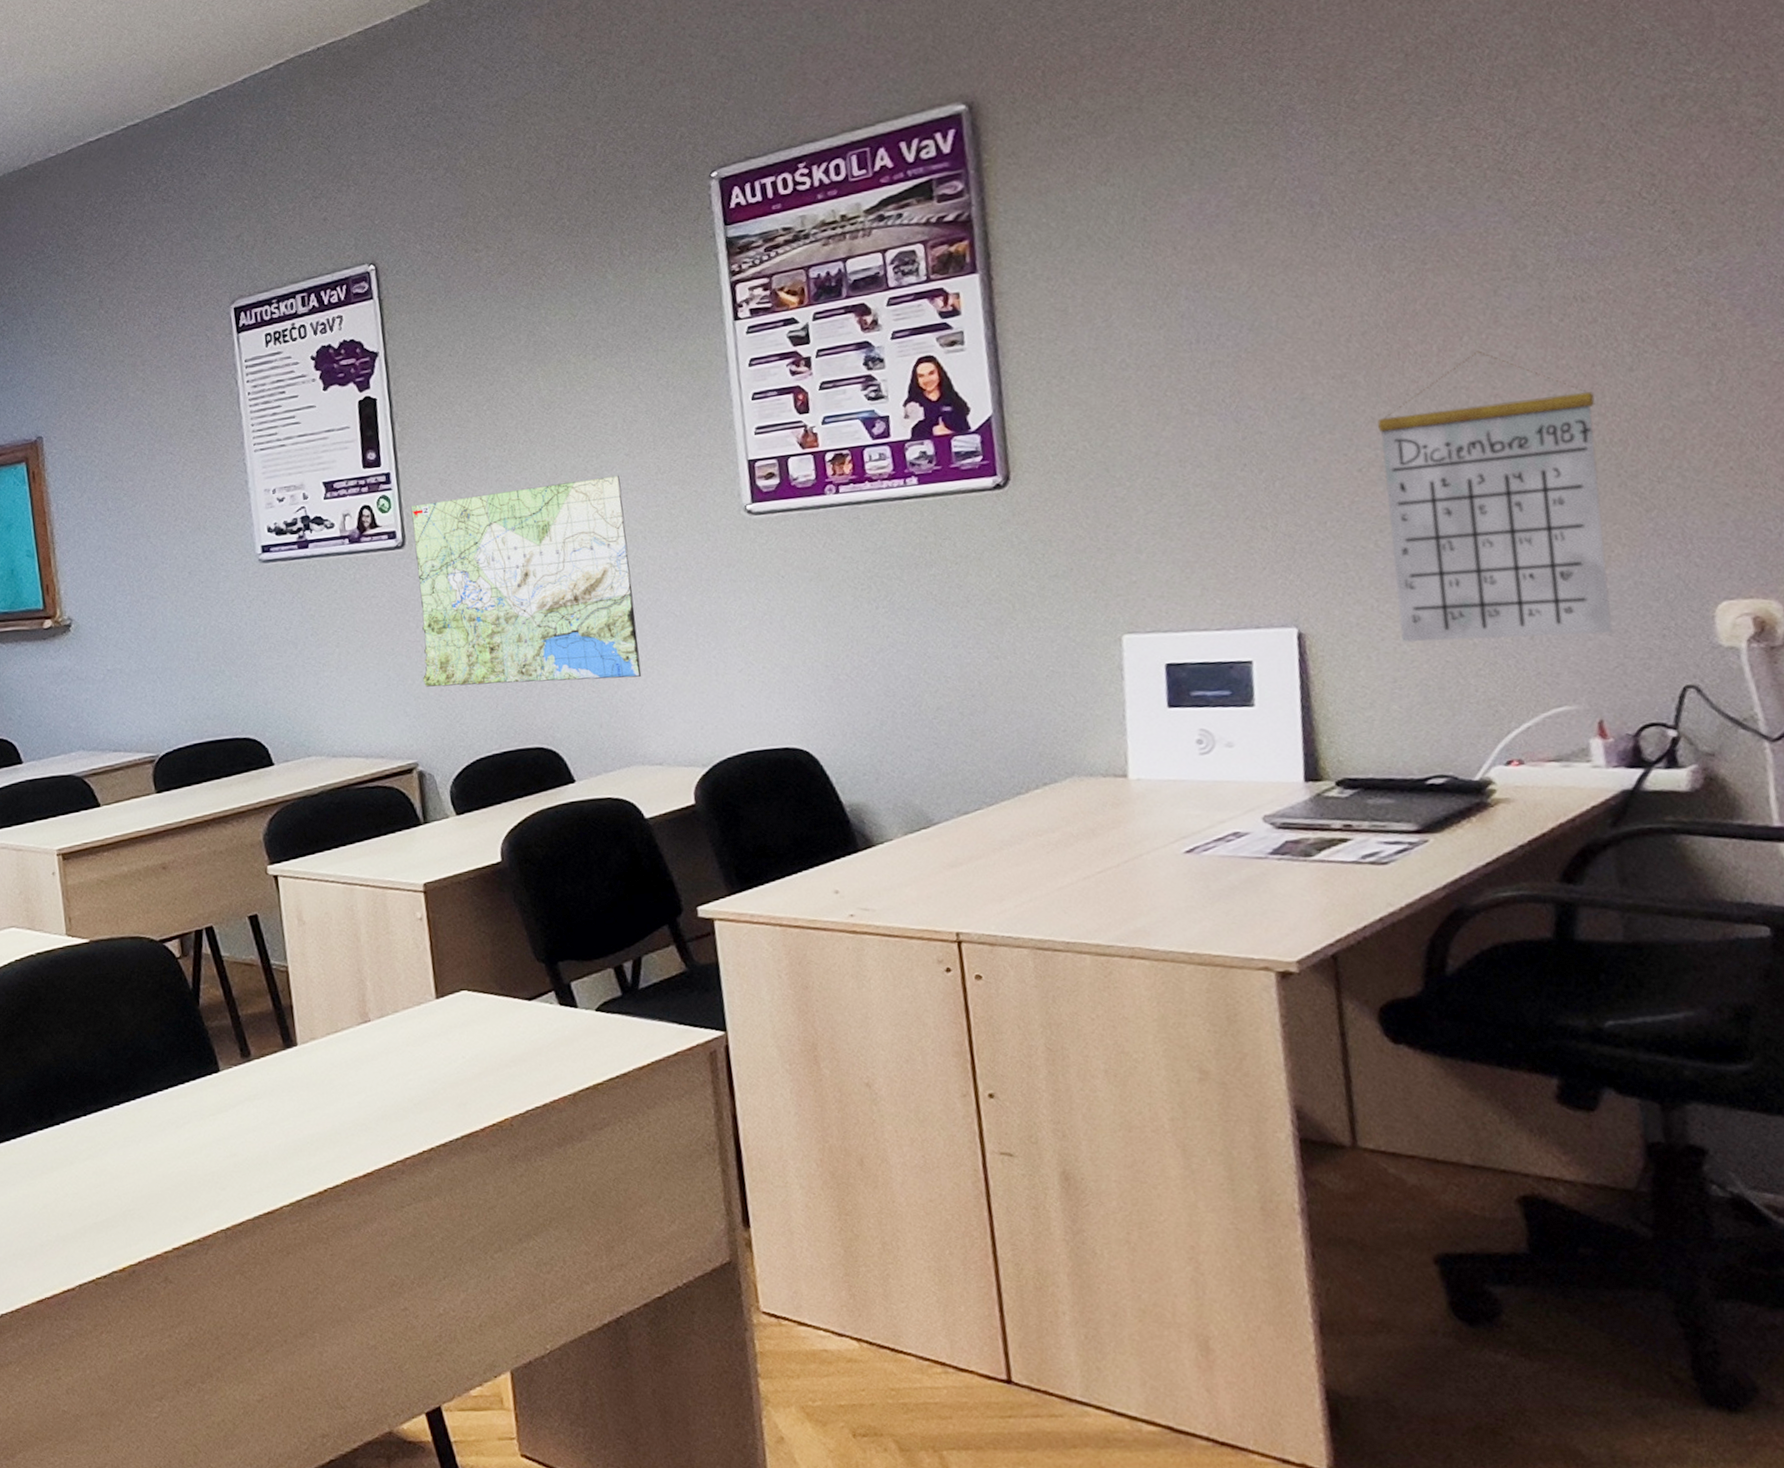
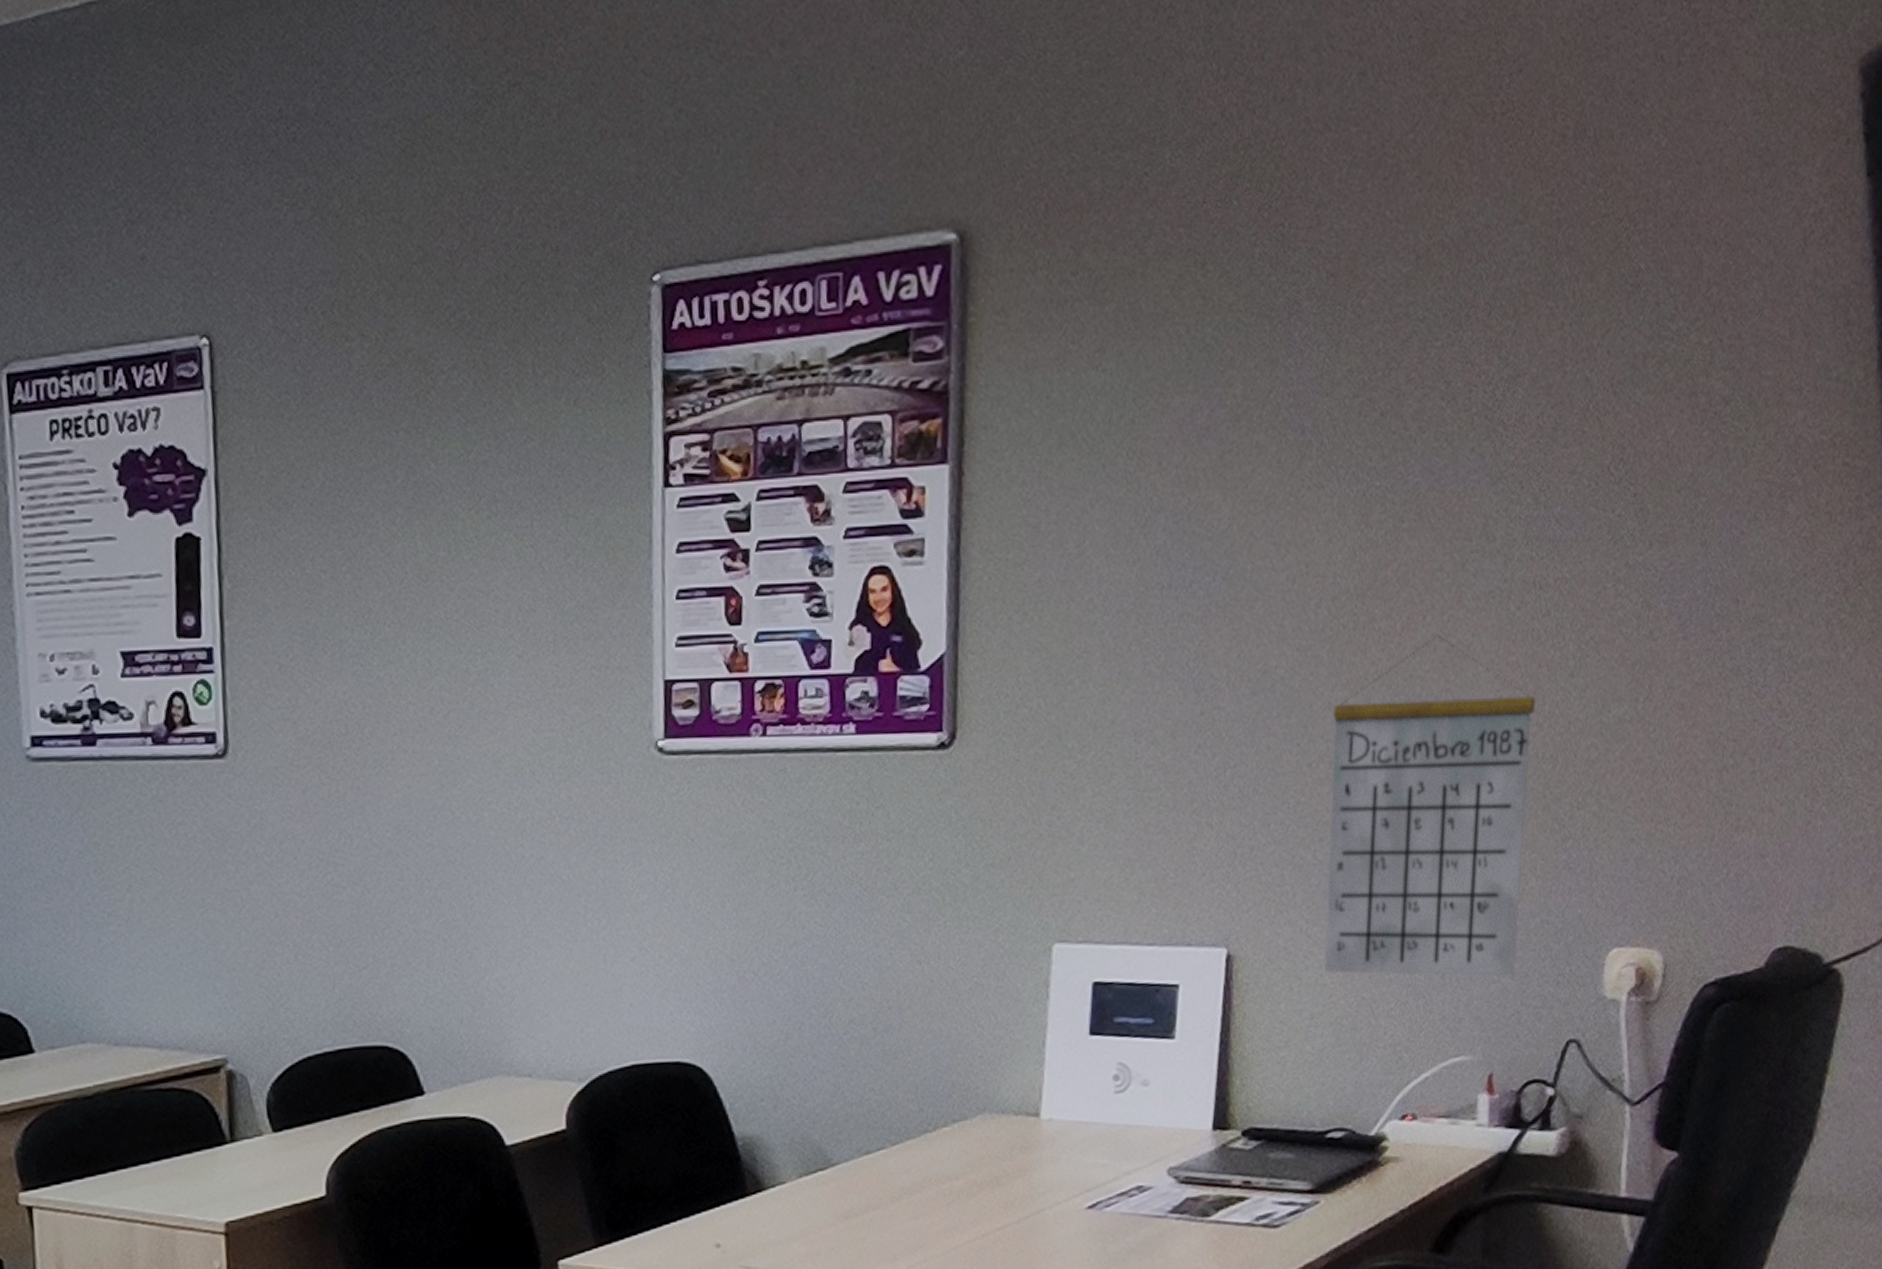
road map: present [410,475,642,687] -> none [237,683,516,960]

